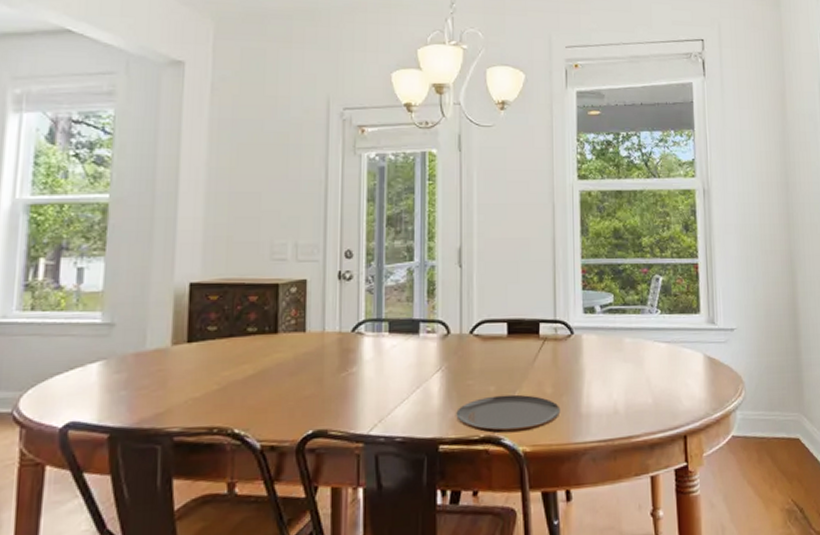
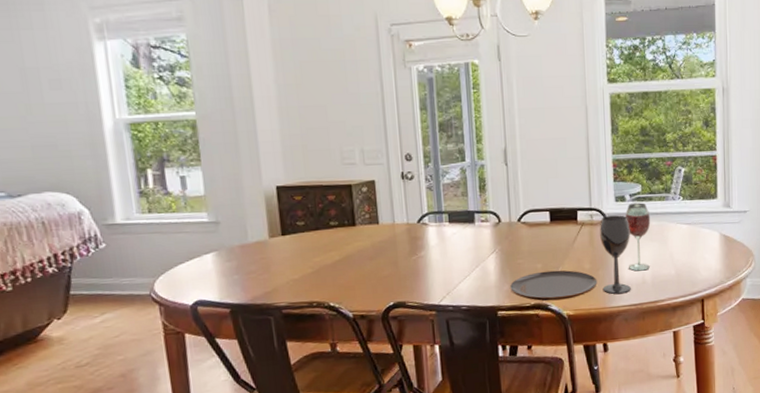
wine glass: none [564,329,601,426] -> present [599,215,631,294]
wineglass: none [595,315,624,398] -> present [626,202,651,271]

